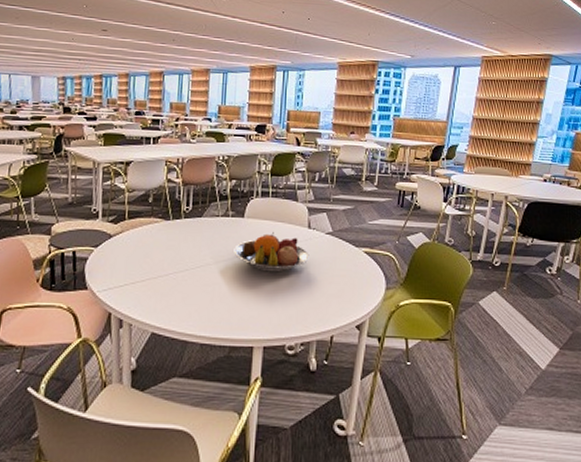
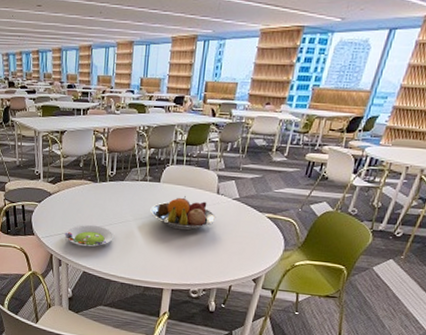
salad plate: none [128,271,192,300] -> present [65,224,115,247]

